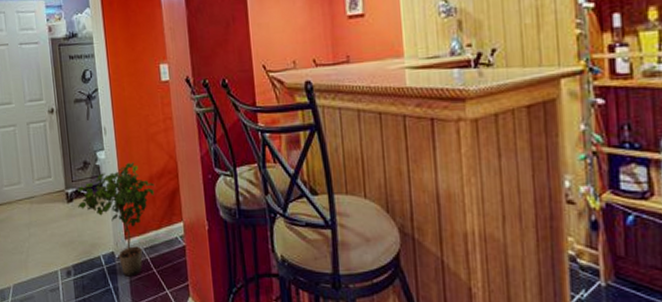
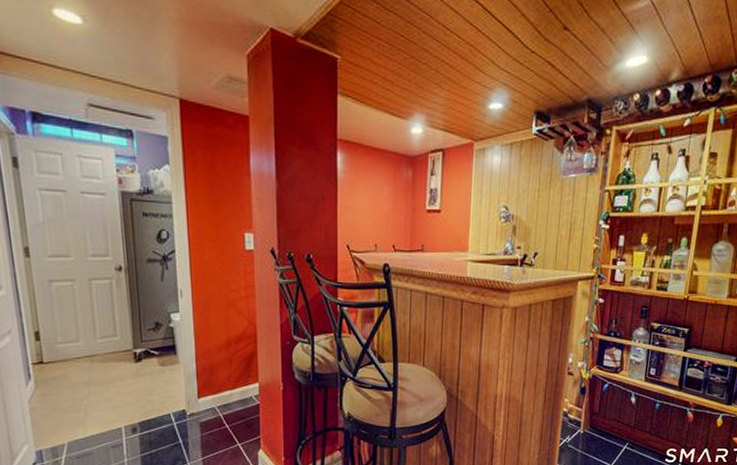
potted plant: present [78,162,155,277] -> none [147,325,232,432]

